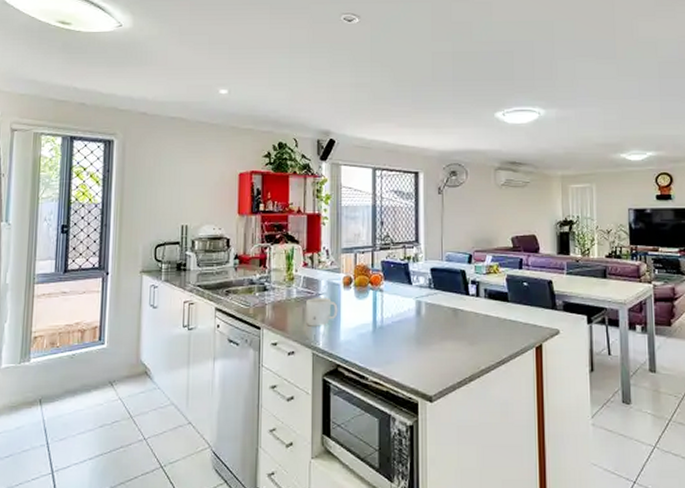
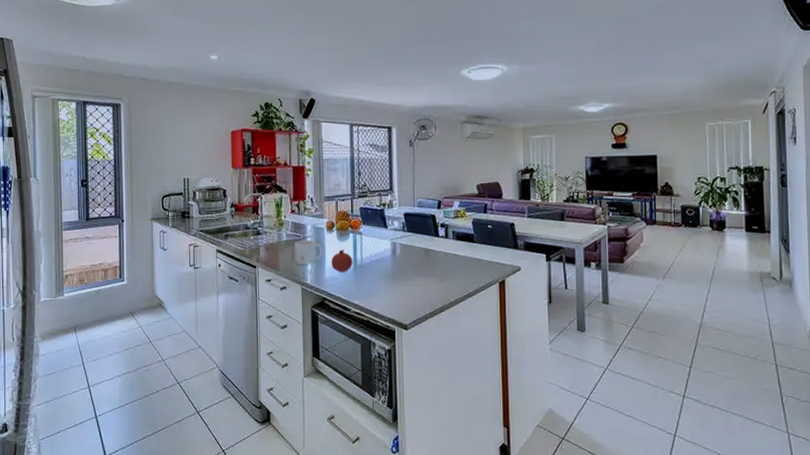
fruit: none [347,308,371,334] -> present [331,249,352,272]

